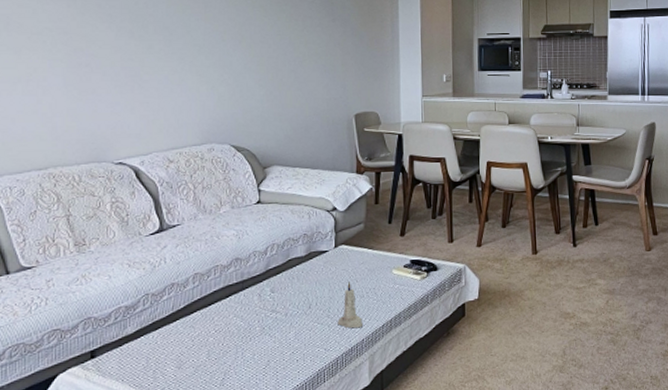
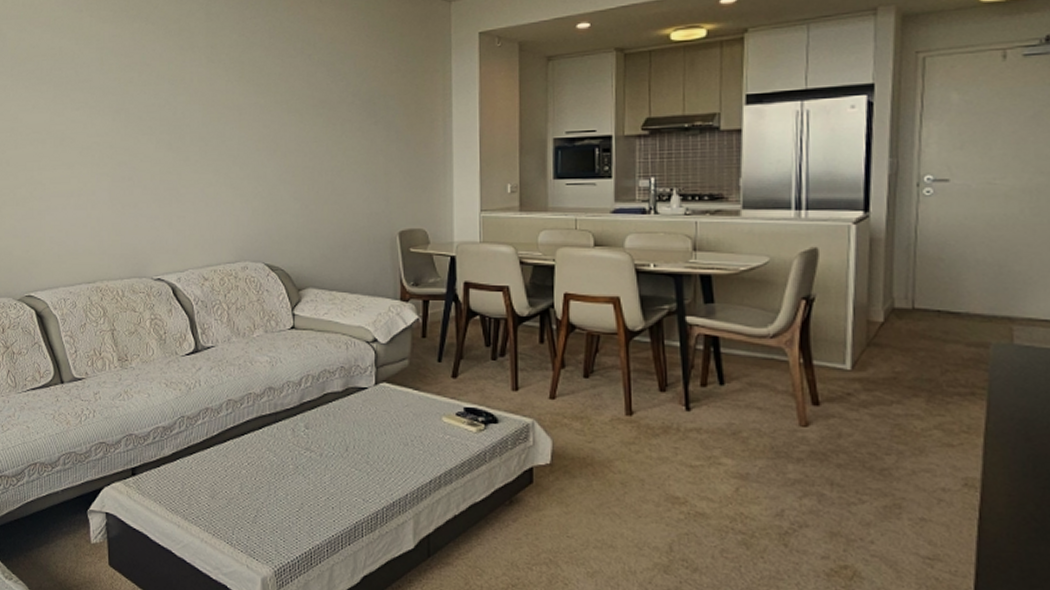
candle: present [337,282,362,329] -> none [377,426,406,481]

